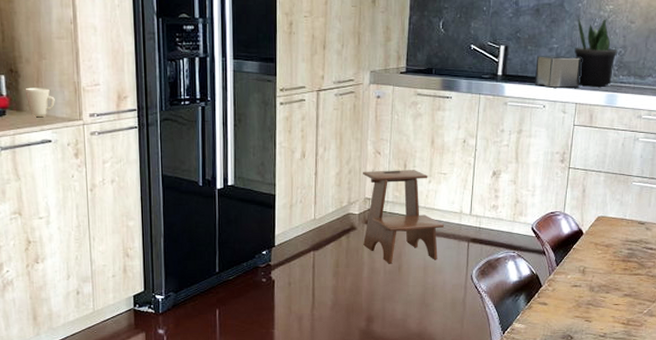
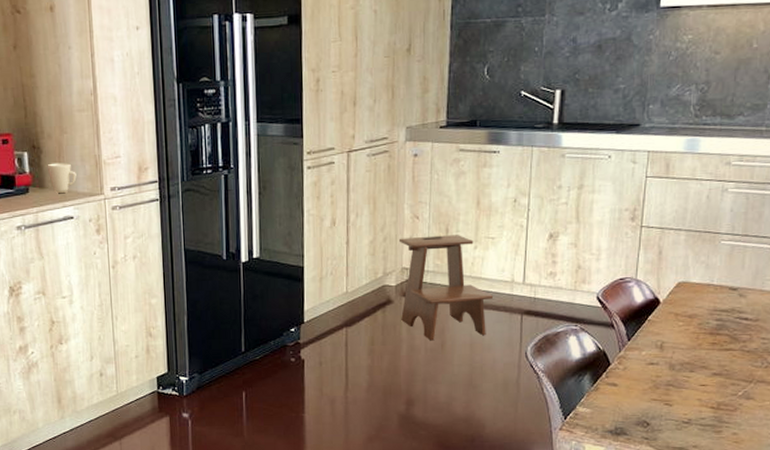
toaster: present [534,55,582,89] -> none [597,96,655,136]
planter: present [574,16,617,87] -> none [645,50,699,131]

